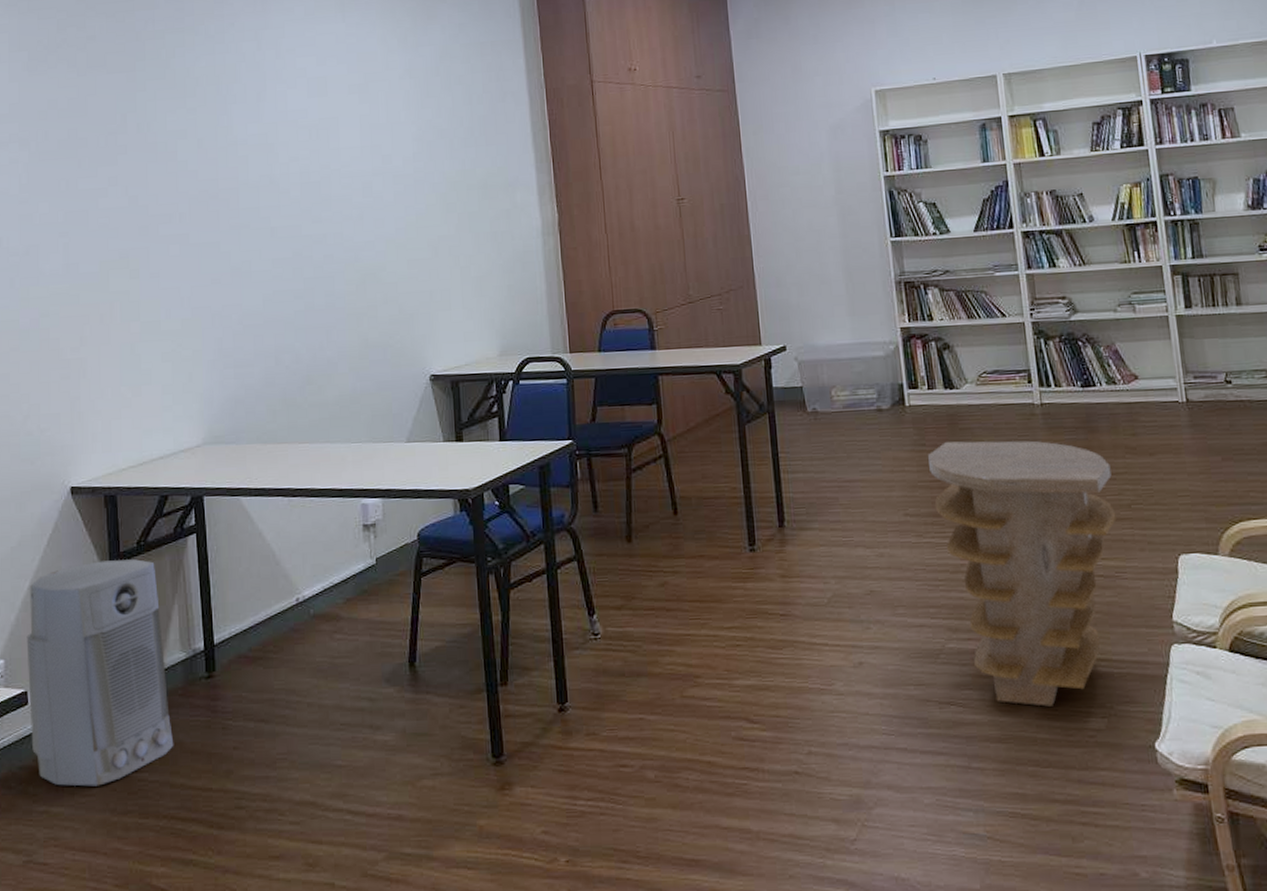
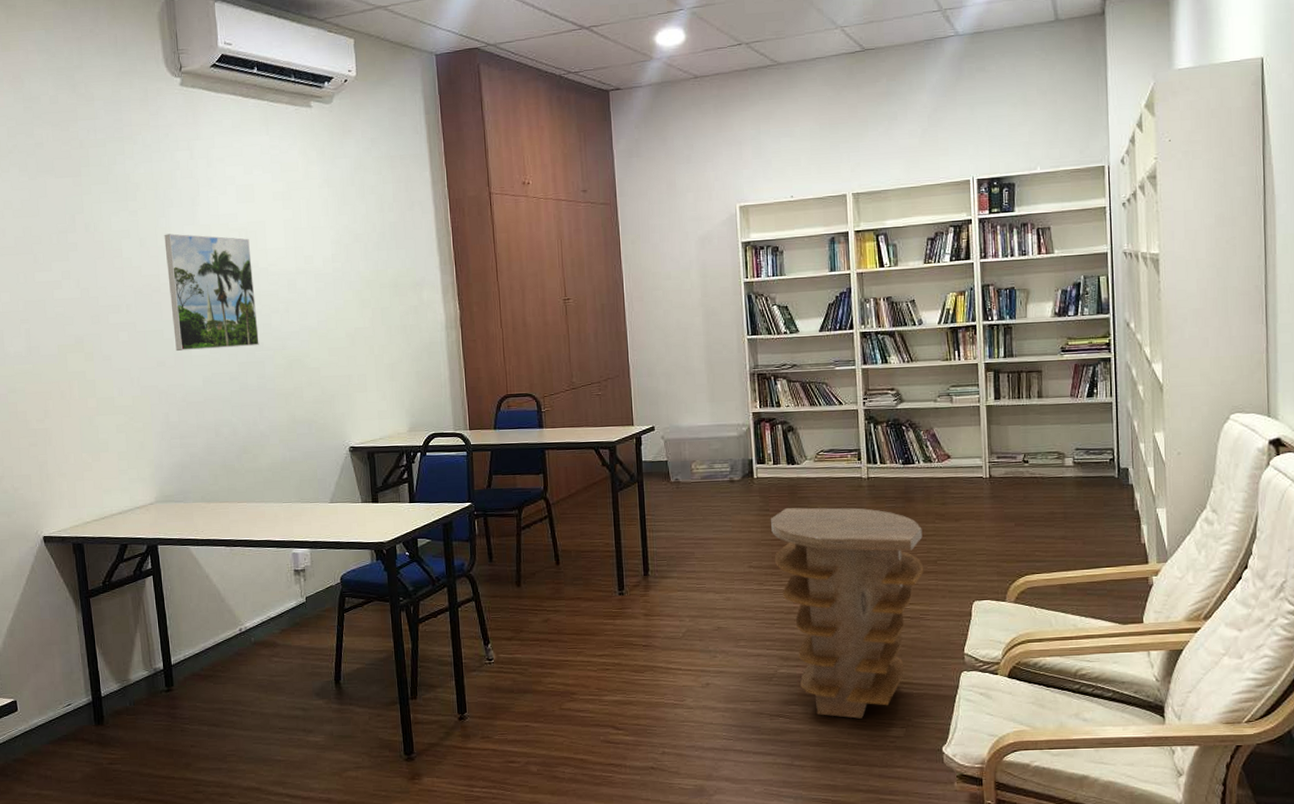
air purifier: present [26,559,174,787] -> none [13,596,142,775]
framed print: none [225,133,329,265] -> present [164,233,259,351]

